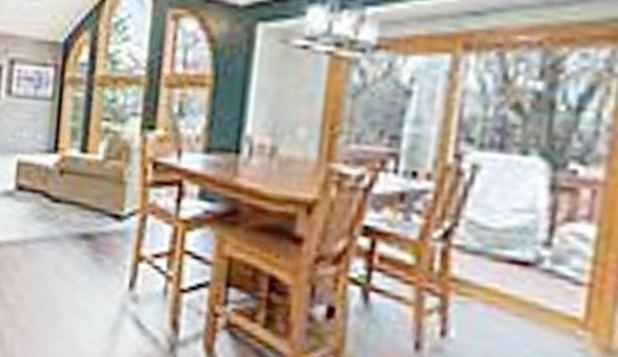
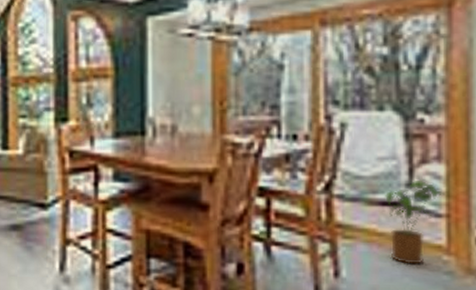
house plant: none [512,239,592,336] -> present [385,179,445,264]

